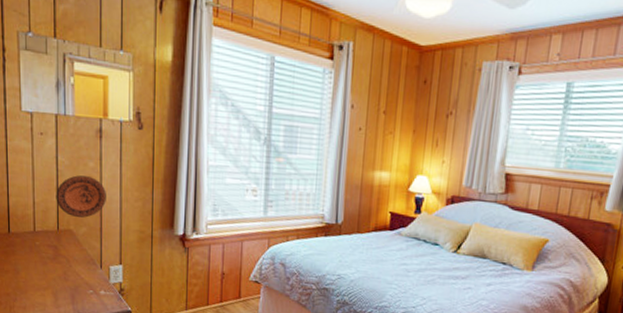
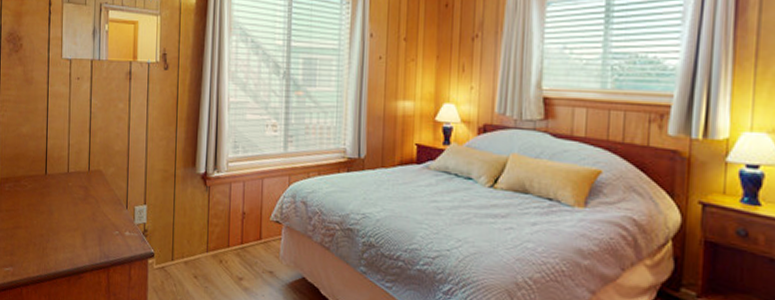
decorative plate: present [56,175,106,218] -> none [88,117,134,158]

